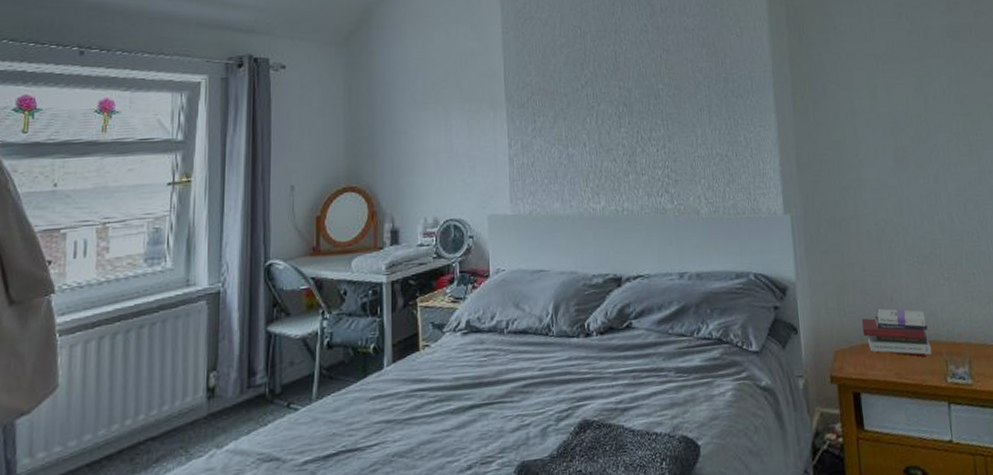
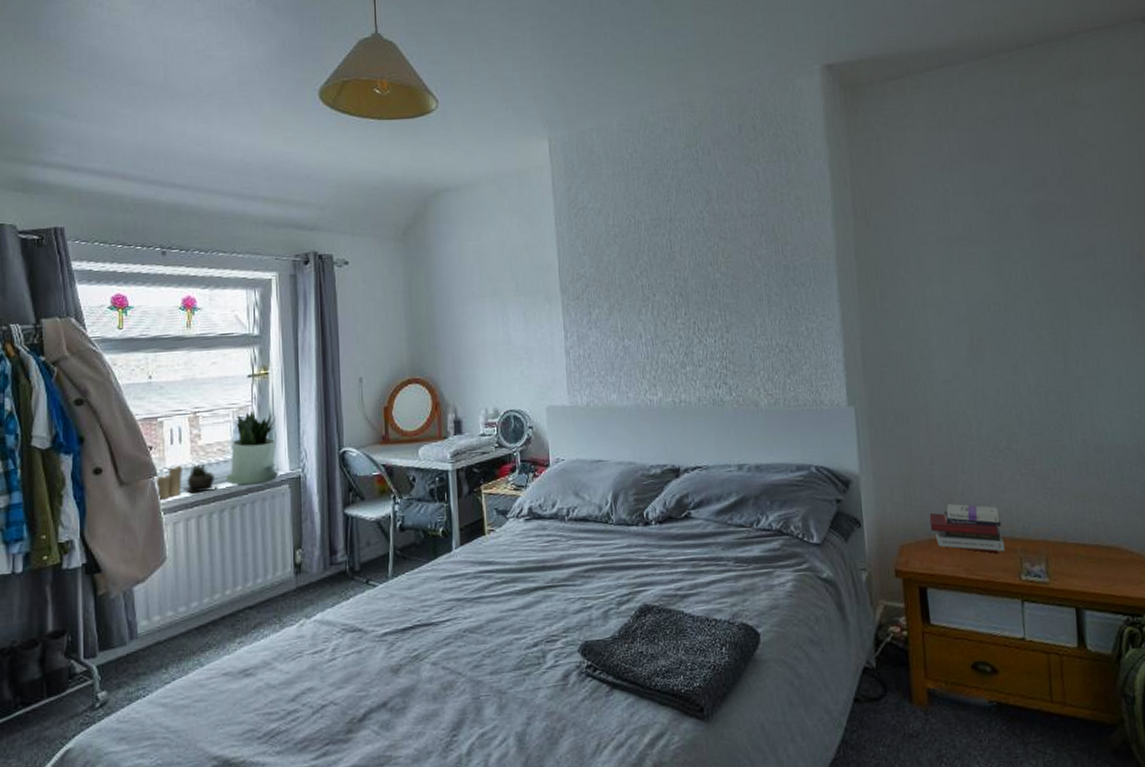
candle: none [52,278,86,320] -> present [156,462,183,500]
succulent plant: none [82,279,124,314] -> present [181,463,217,495]
planter: none [134,222,197,302] -> present [226,412,278,485]

